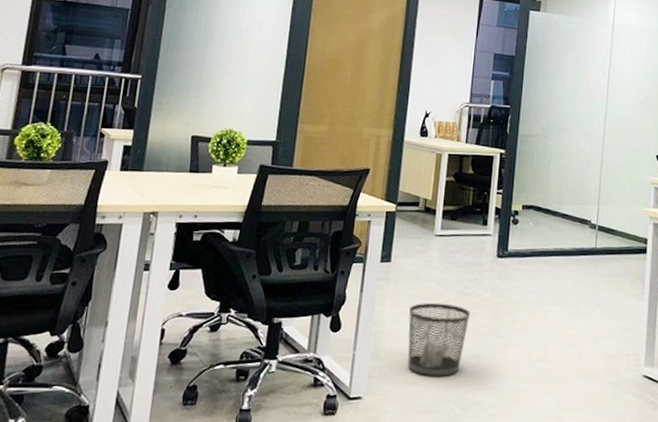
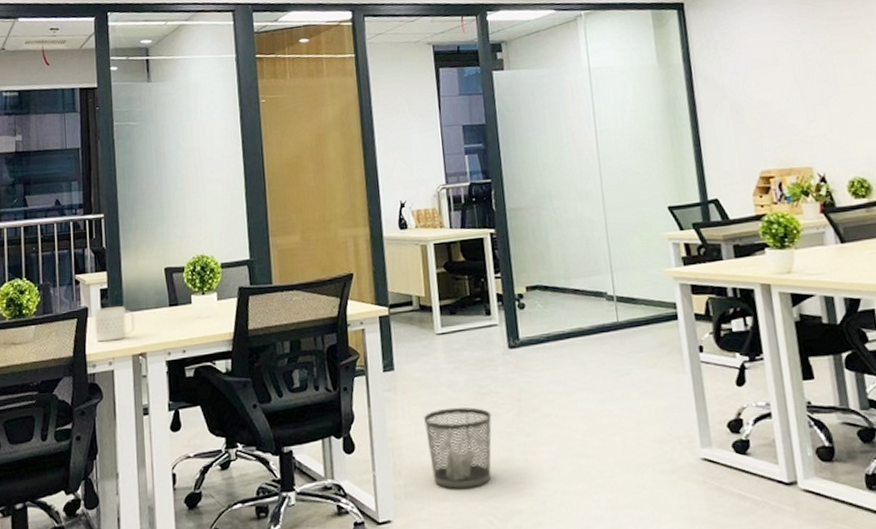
mug: none [110,163,154,197] -> present [94,306,136,343]

